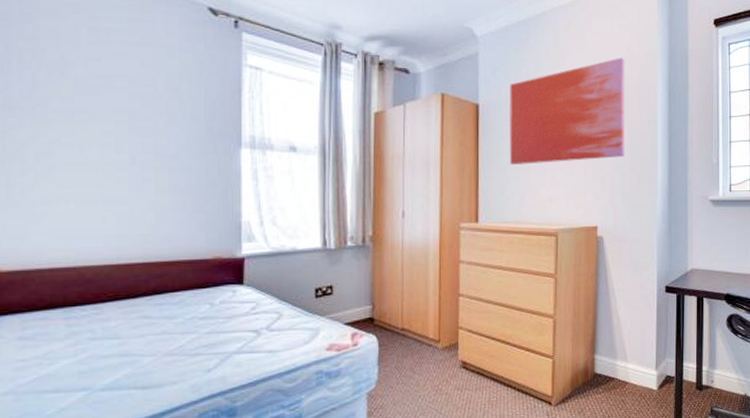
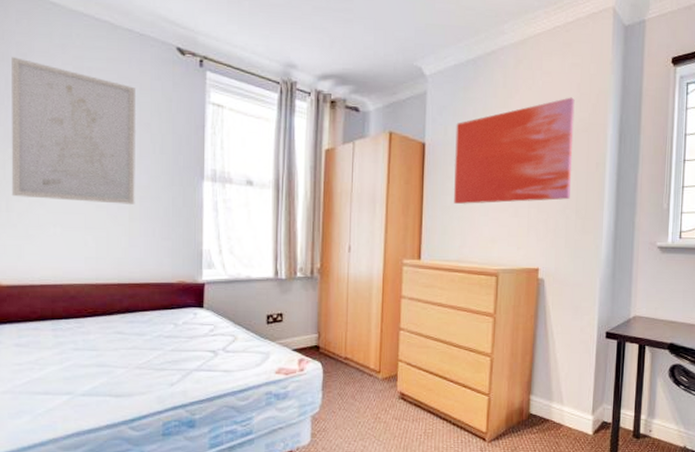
wall art: none [12,17,163,176] -> present [11,57,137,205]

